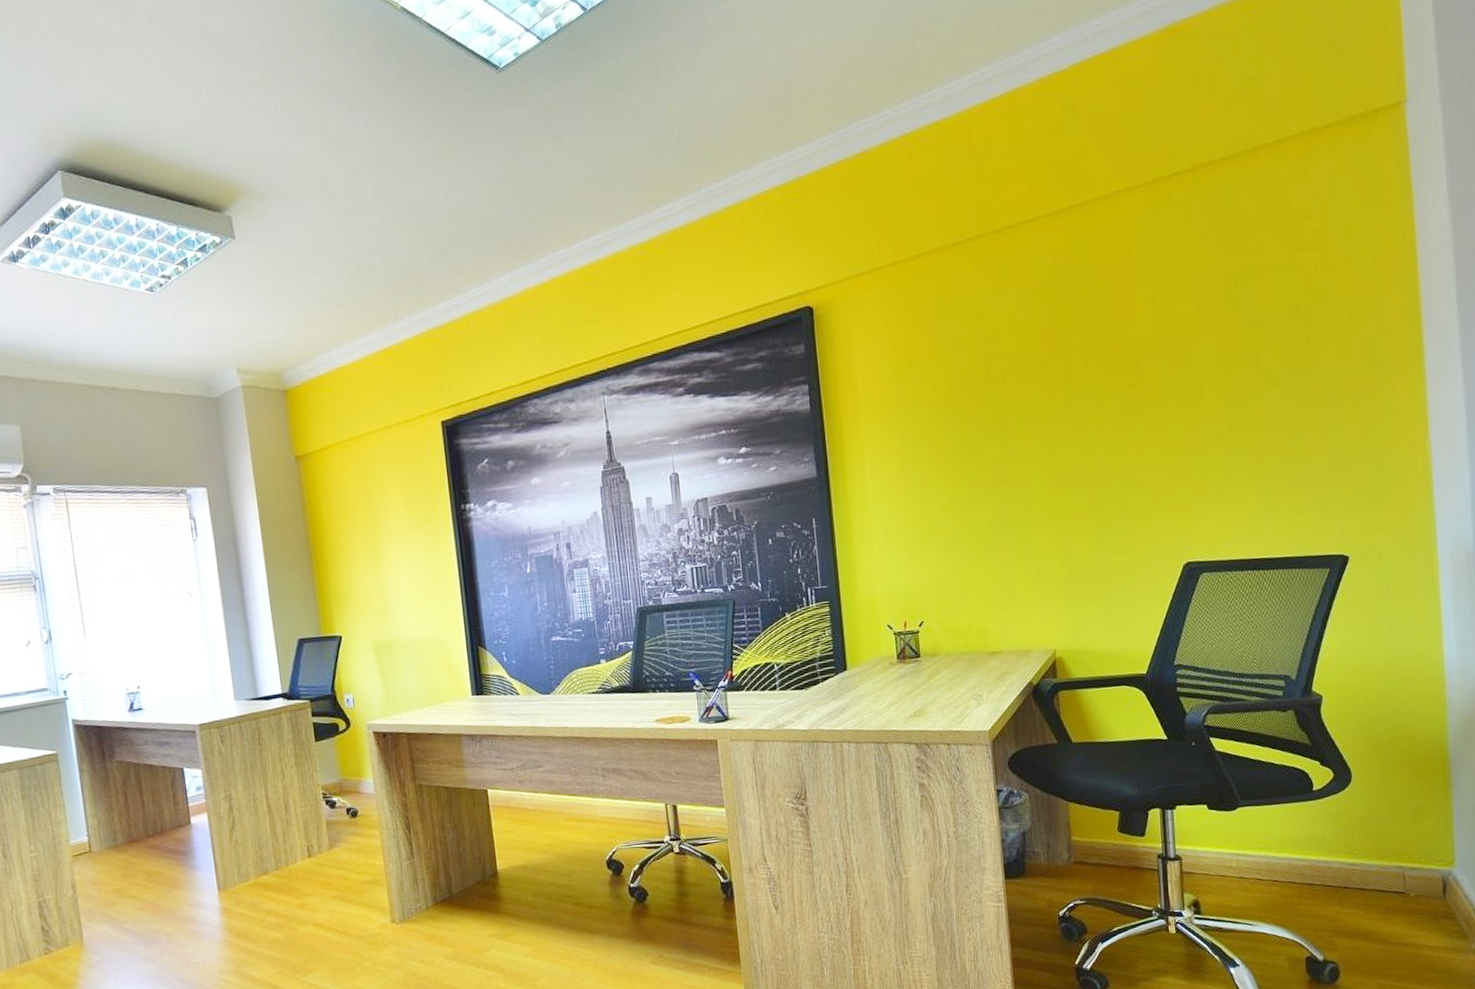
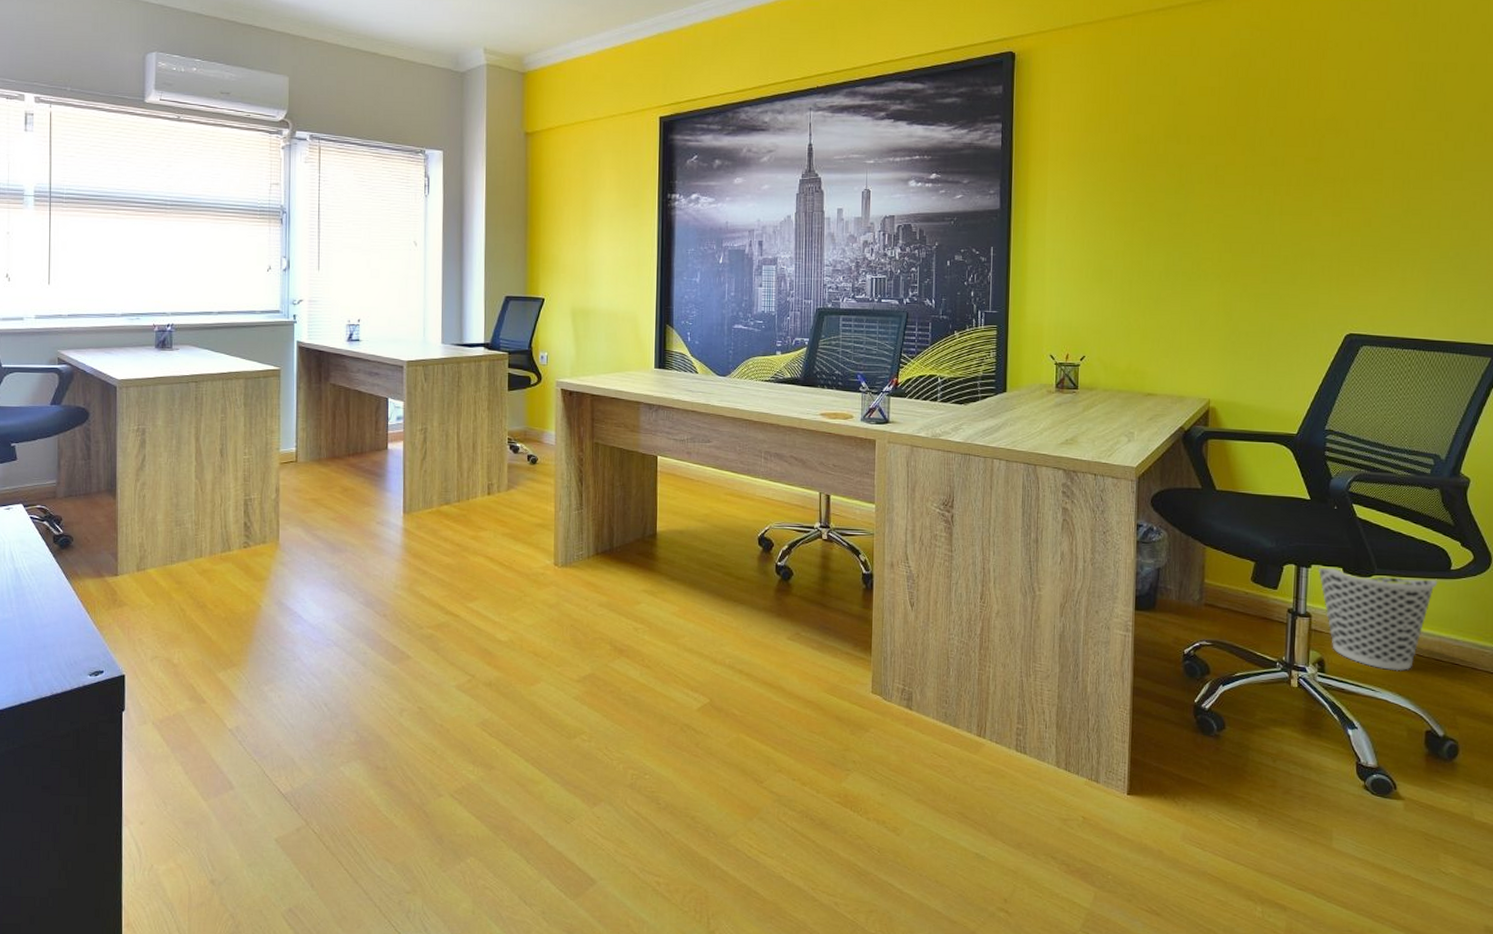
wastebasket: none [1182,802,1302,902] -> present [1318,566,1438,671]

